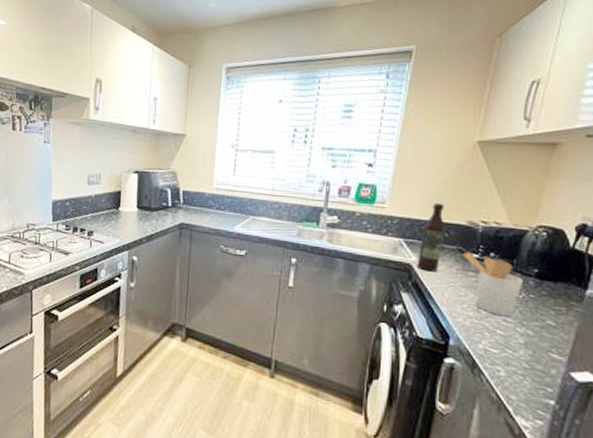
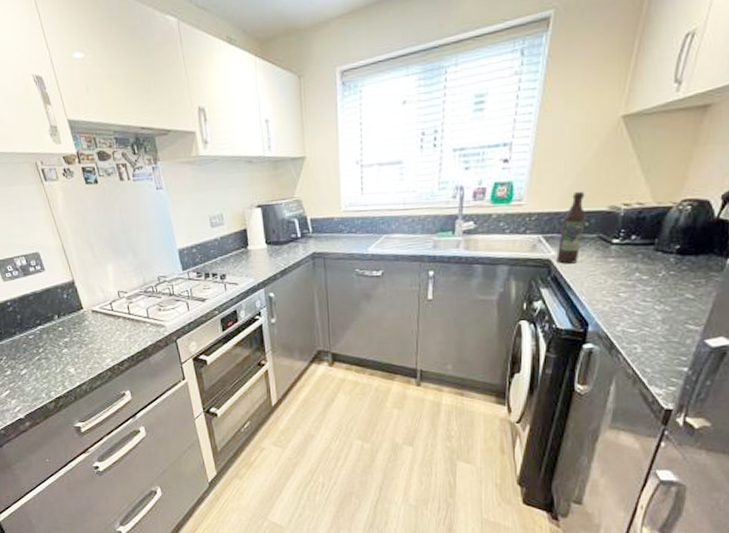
utensil holder: present [462,252,524,317] -> none [602,238,665,297]

